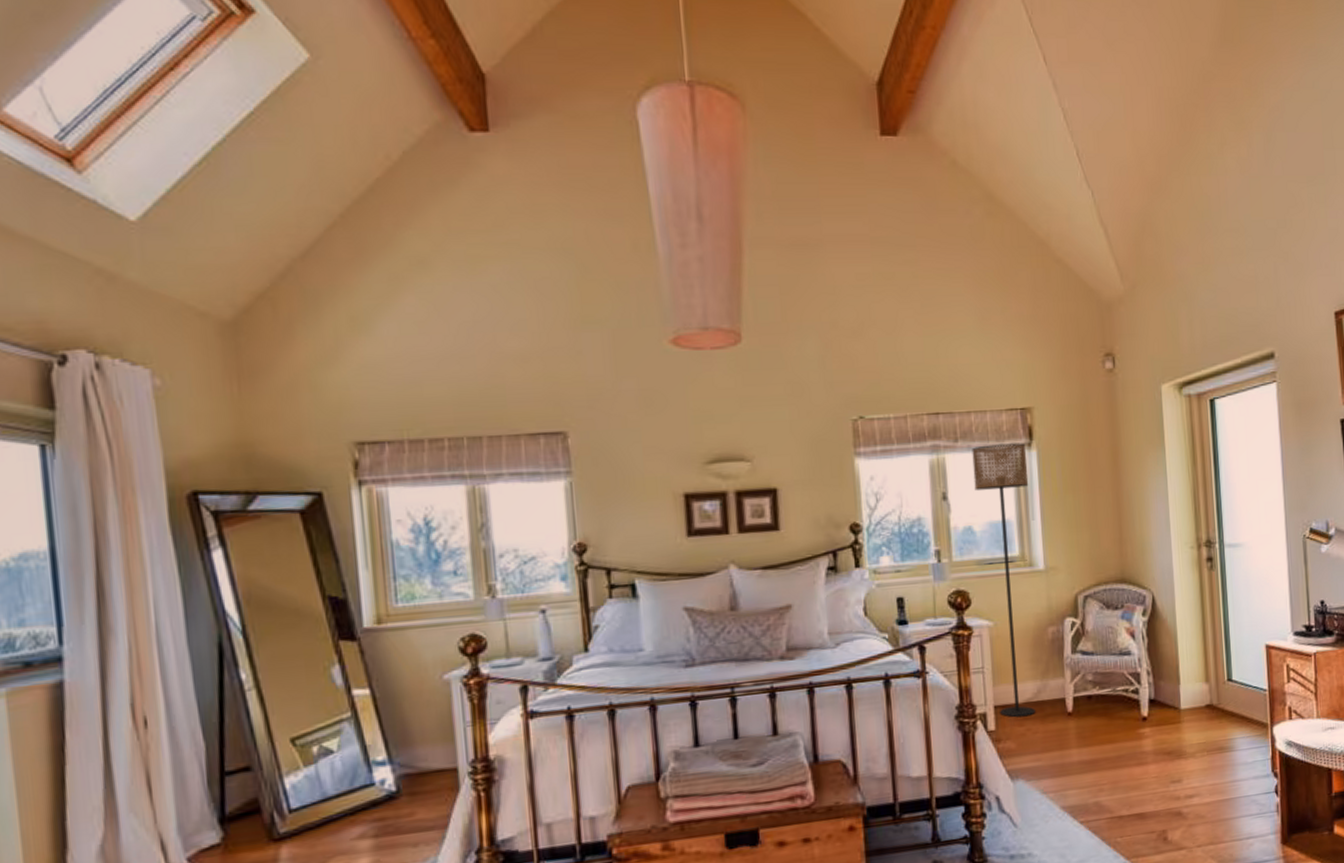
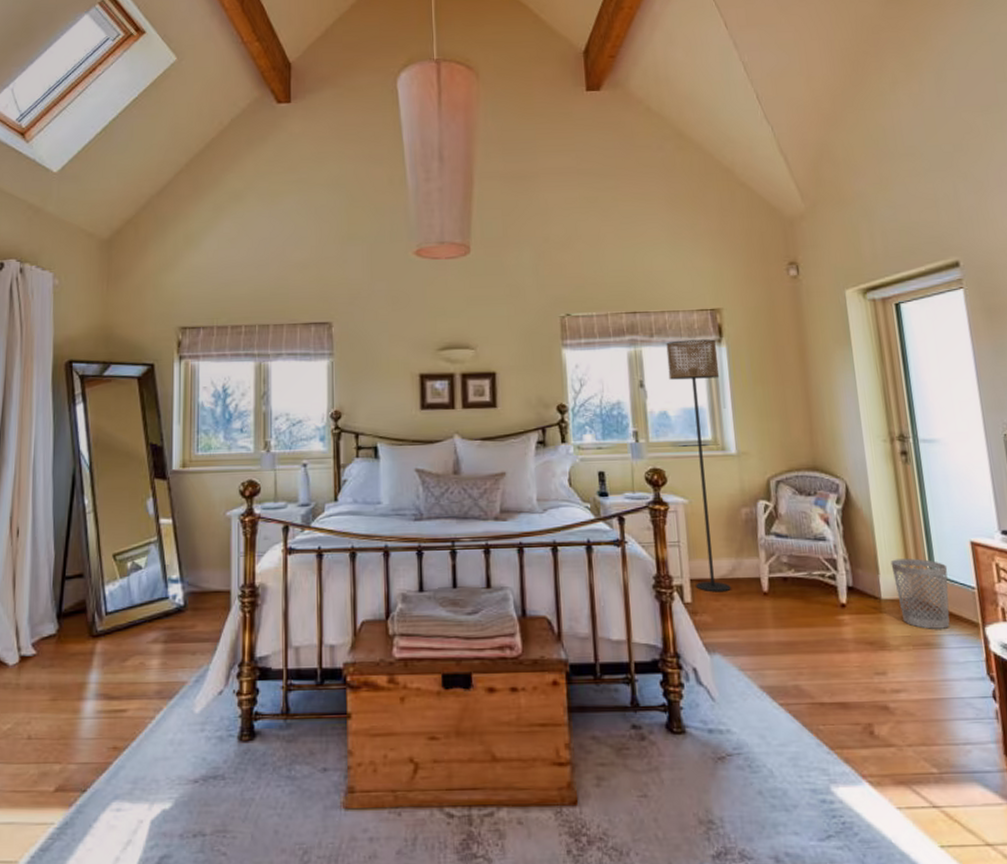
wastebasket: none [1191,666,1243,734] -> present [890,558,950,629]

